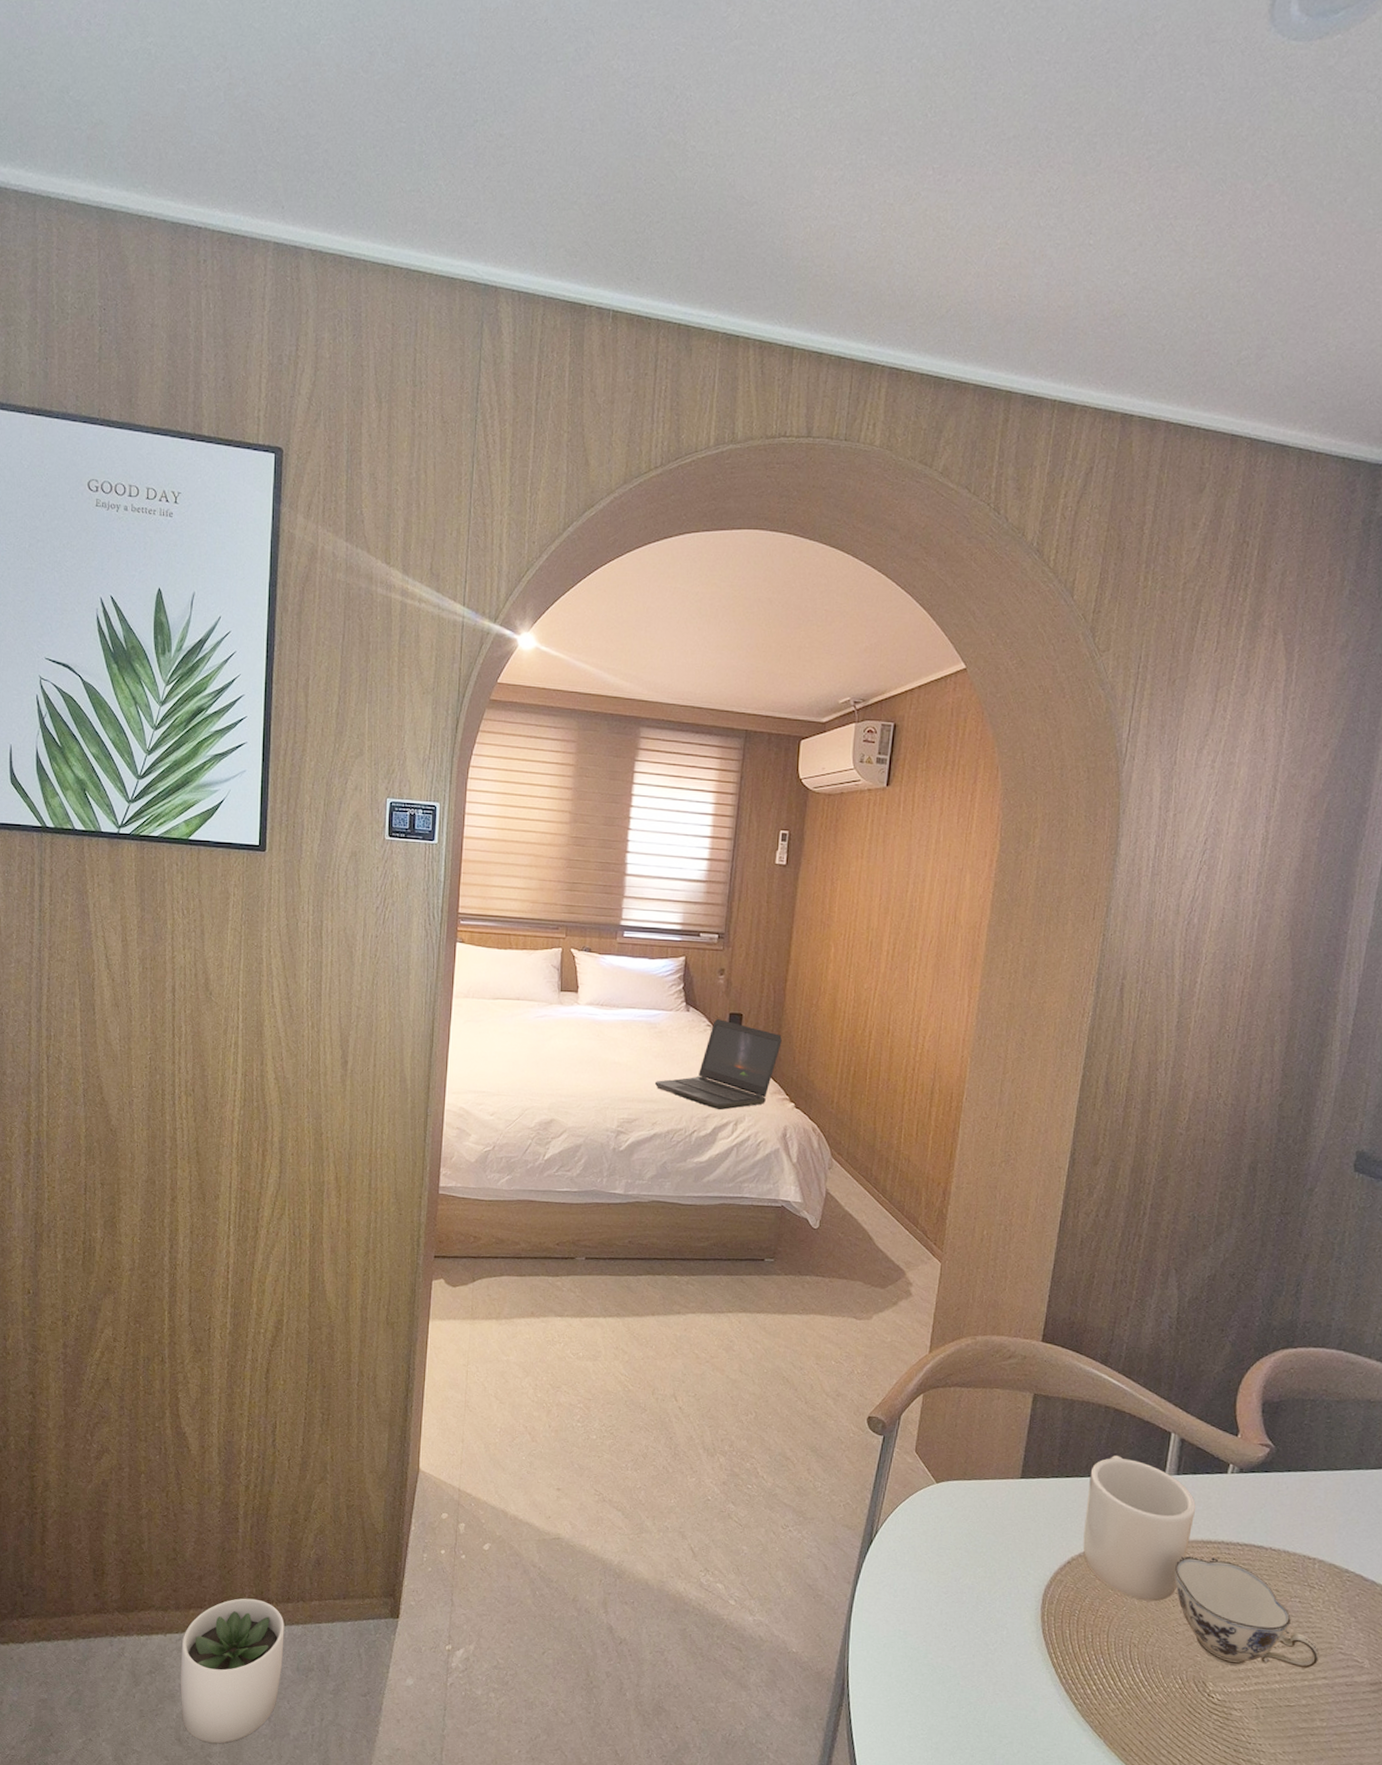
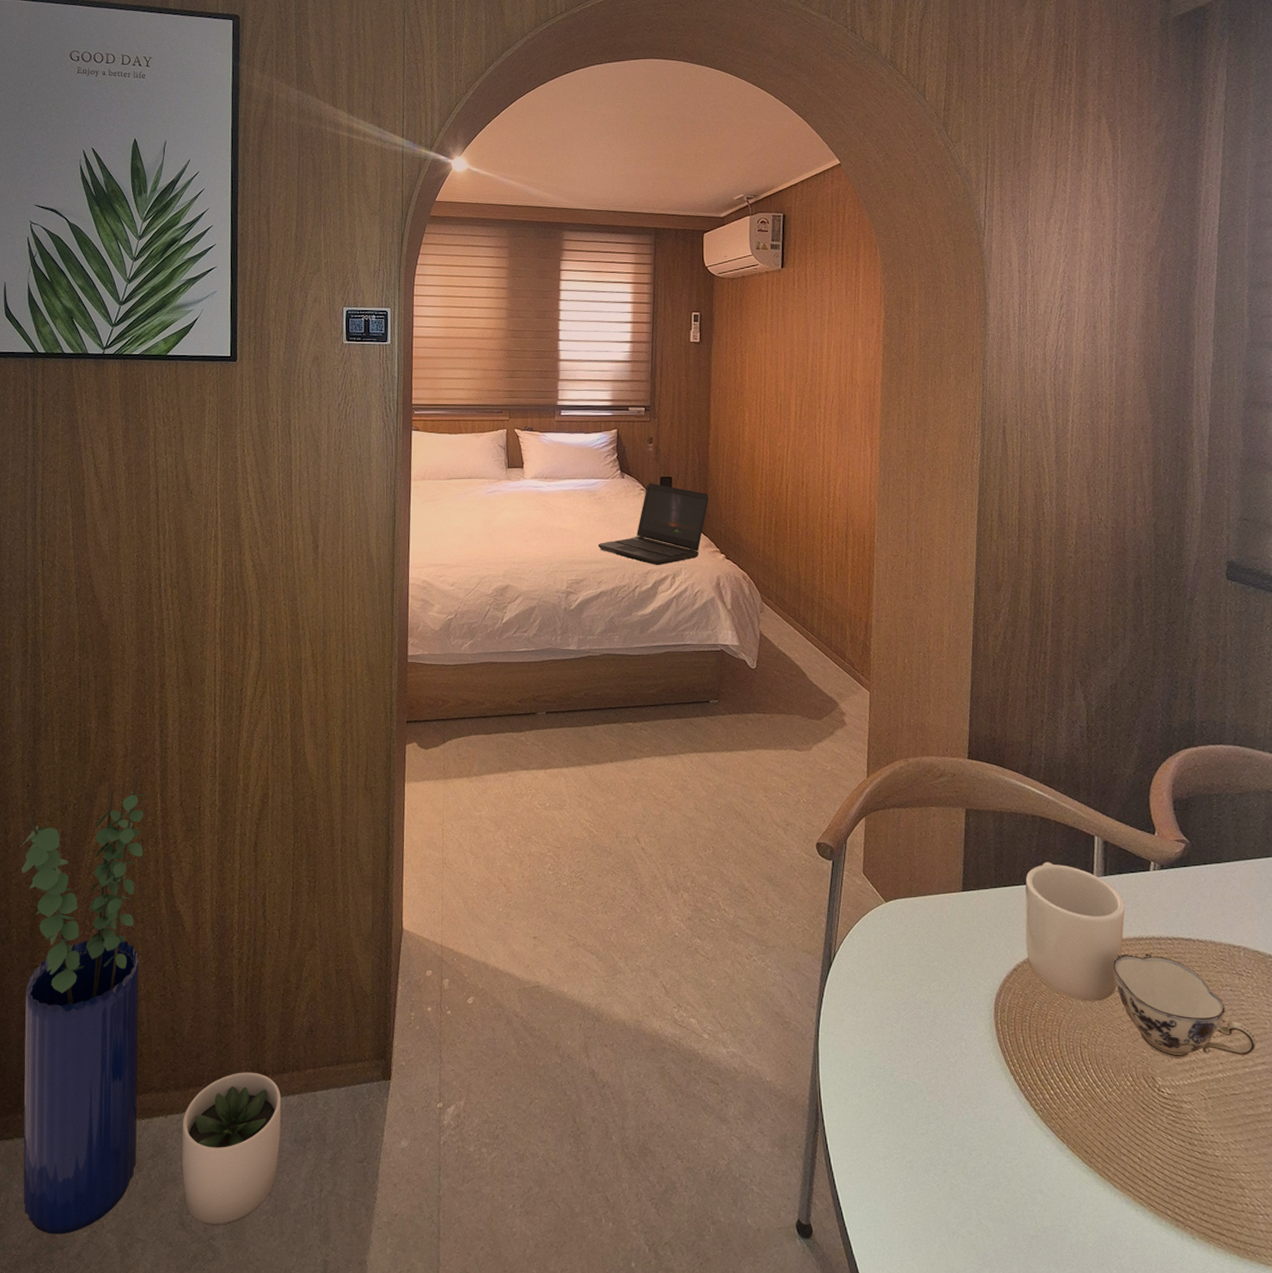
vase: none [18,1287,153,1739] -> present [20,772,146,1234]

